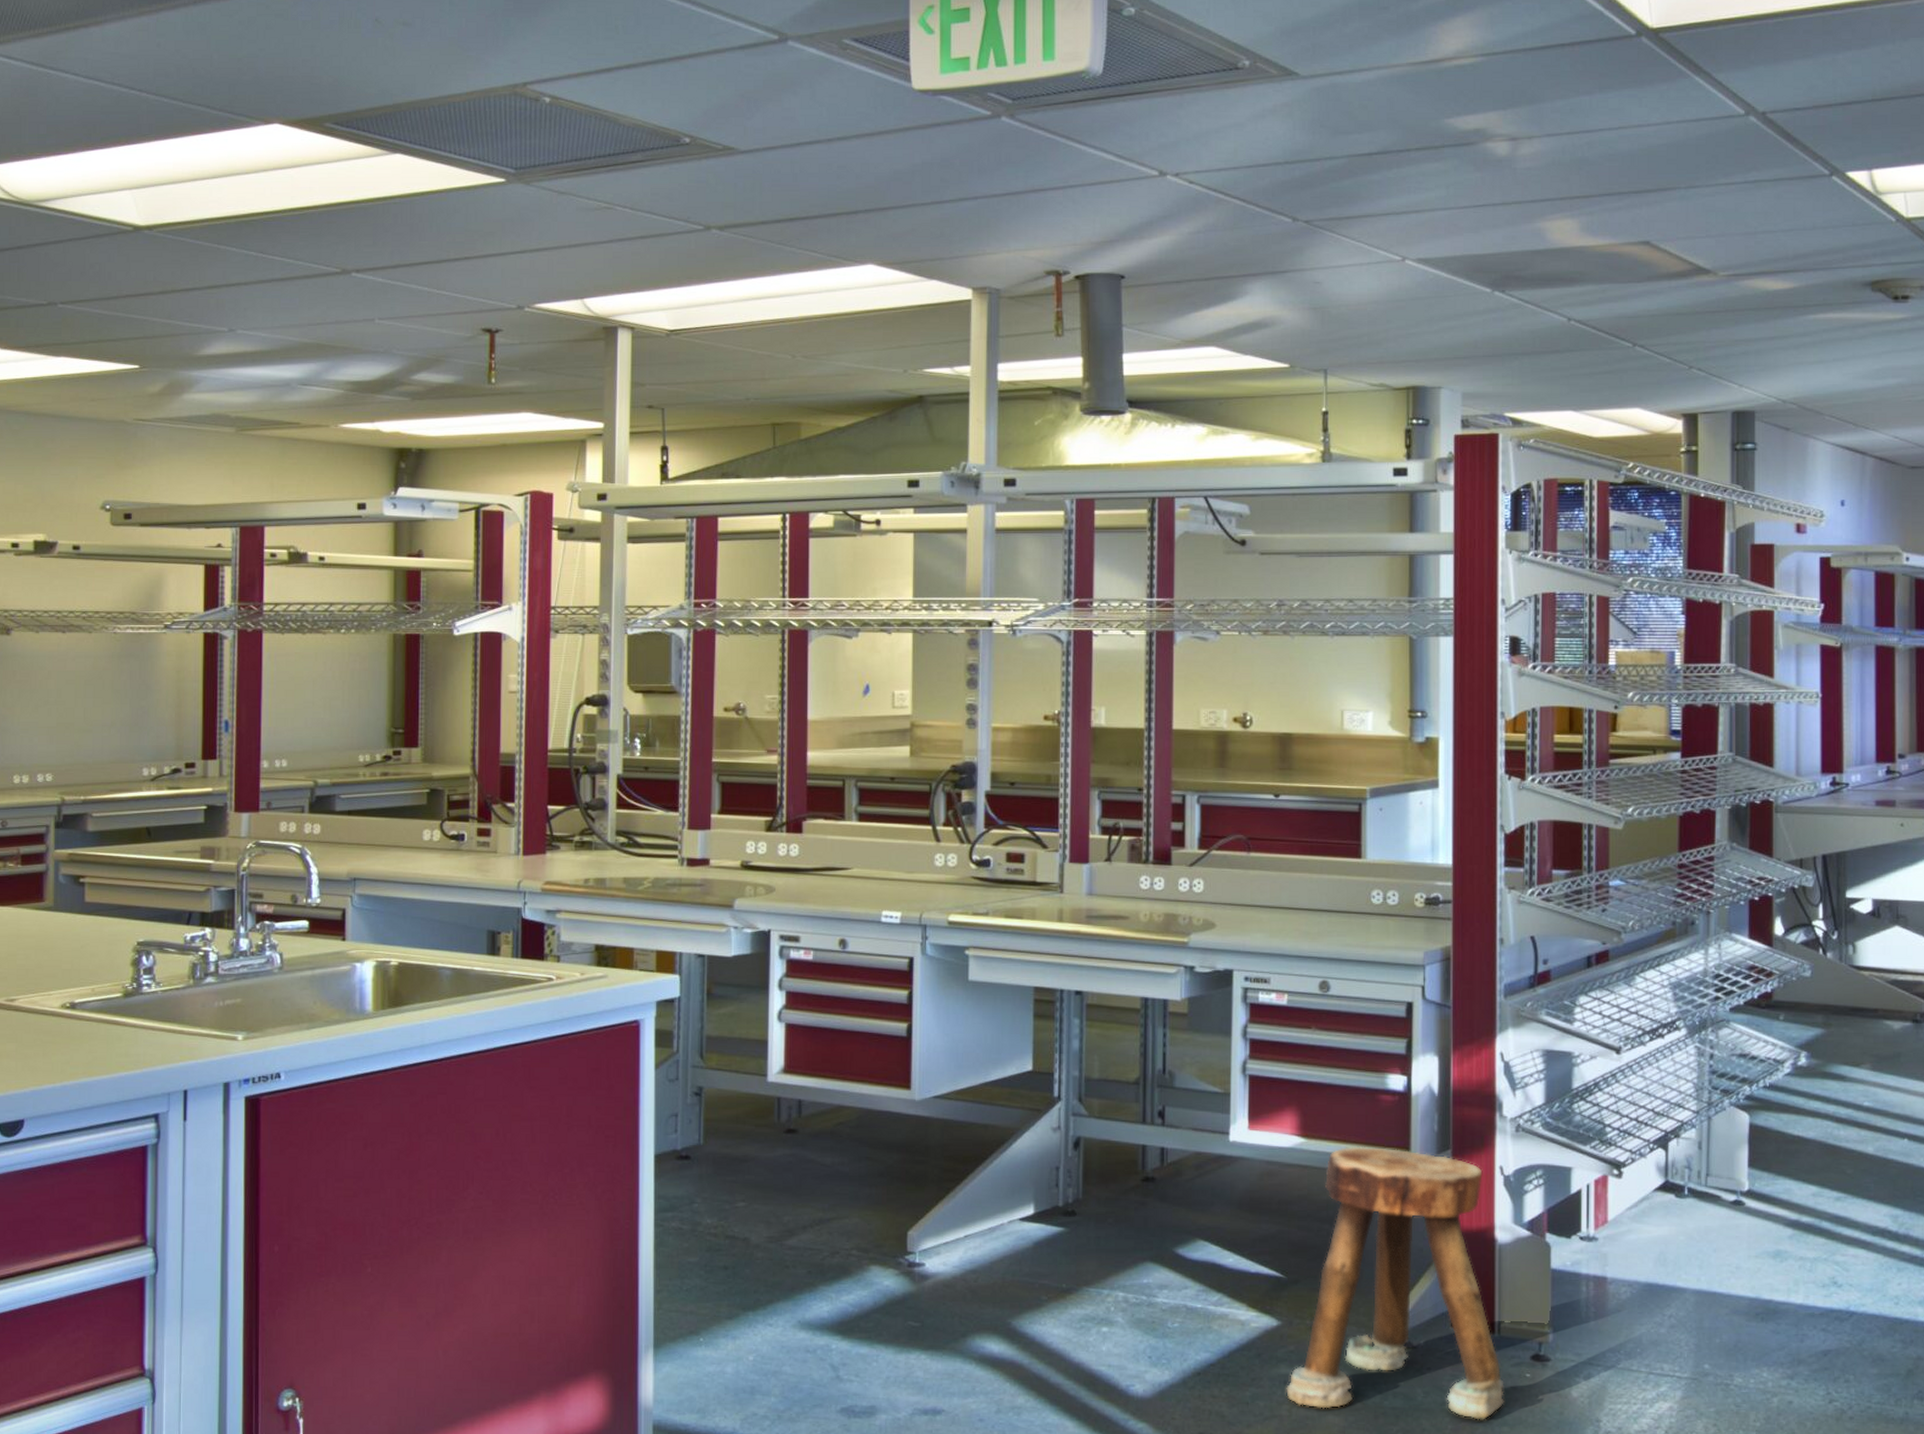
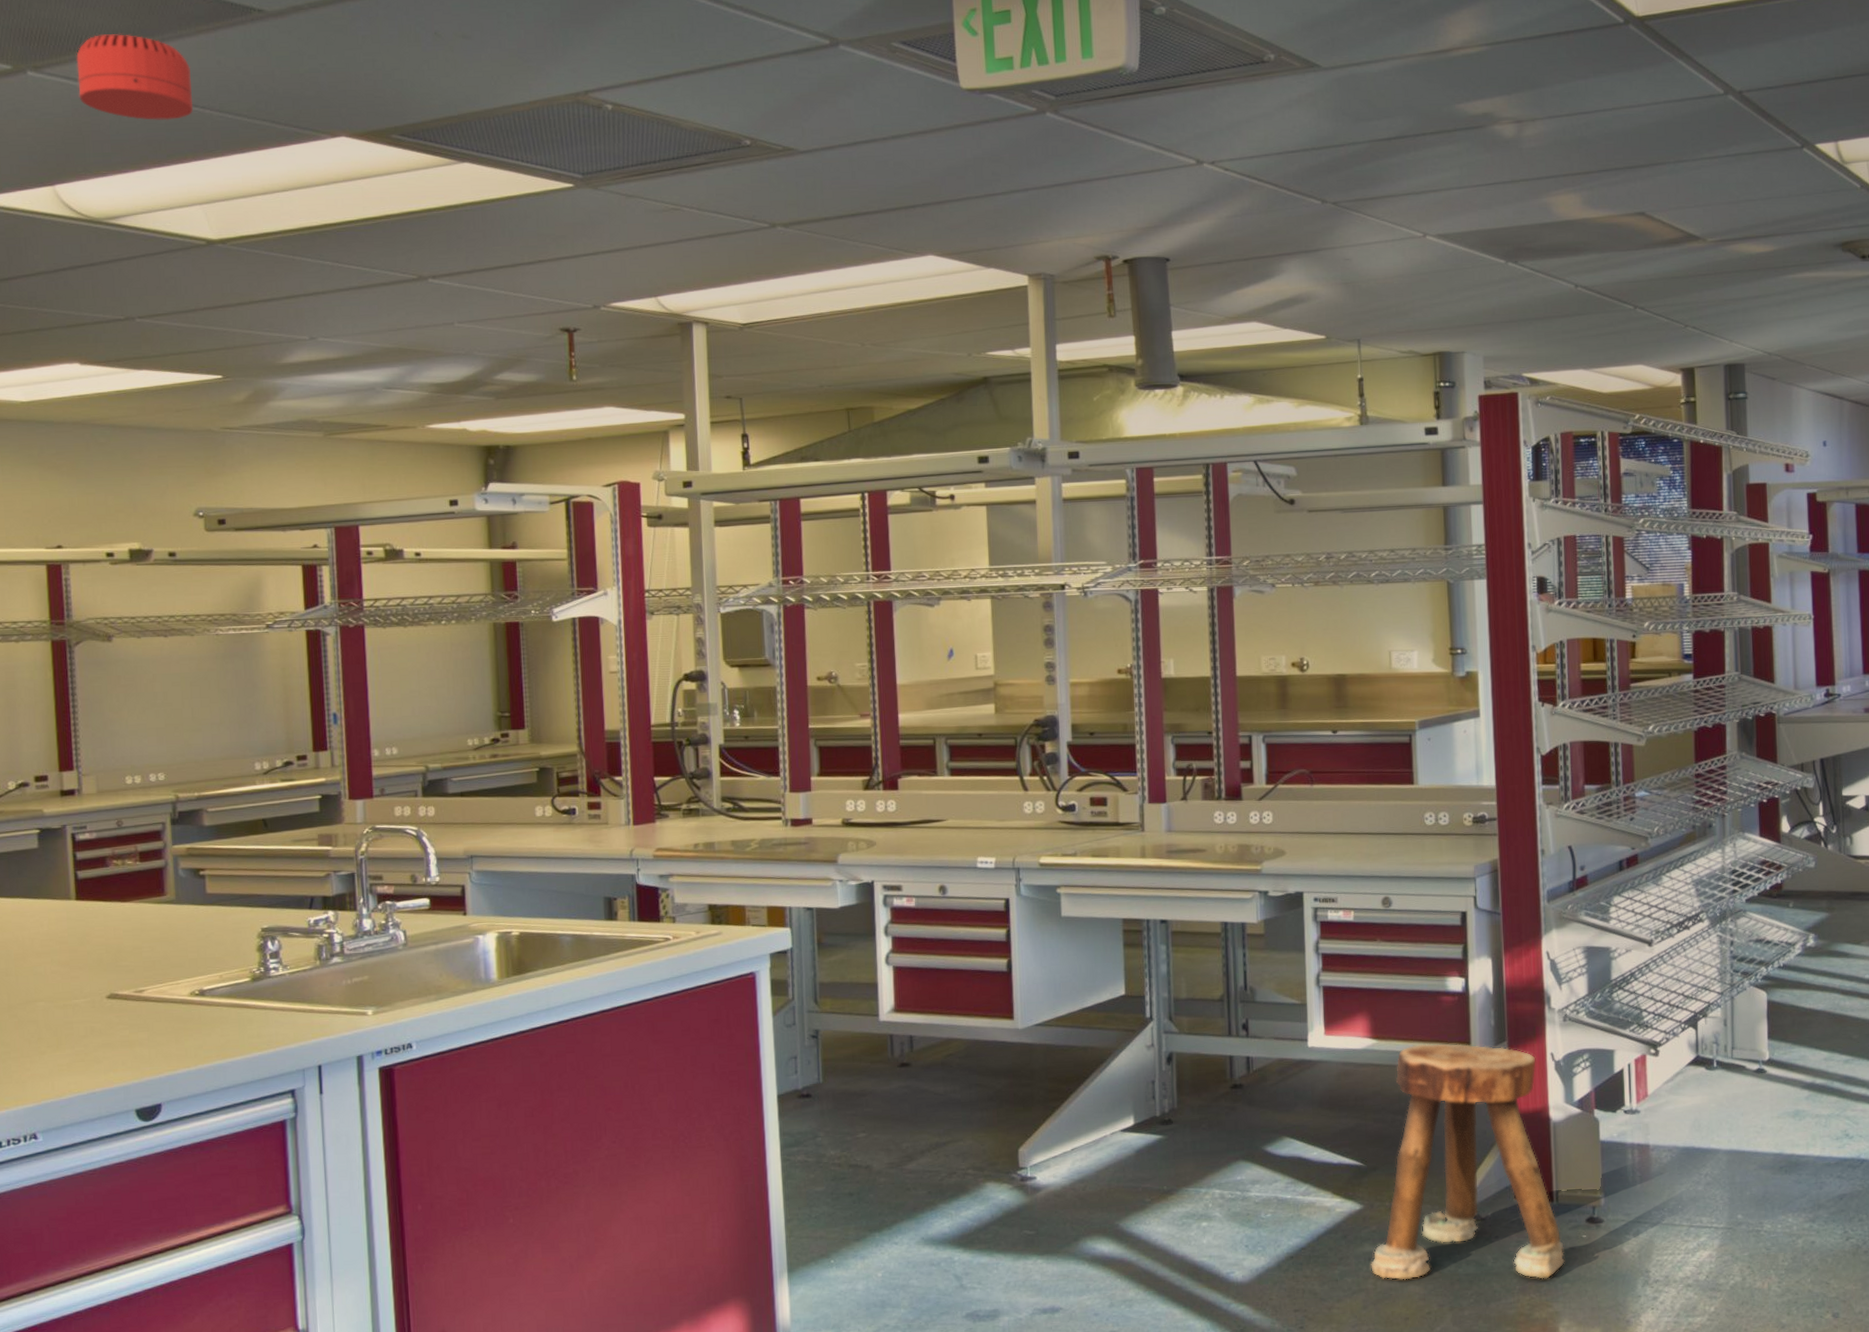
smoke detector: none [19,14,130,103] -> present [76,34,193,121]

